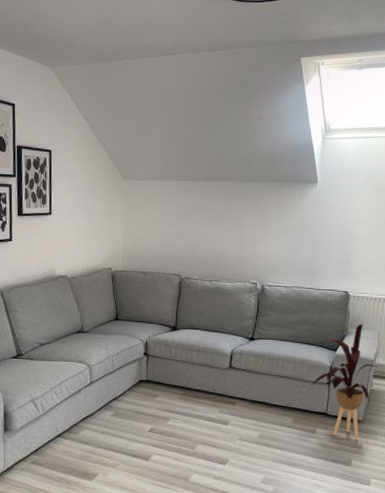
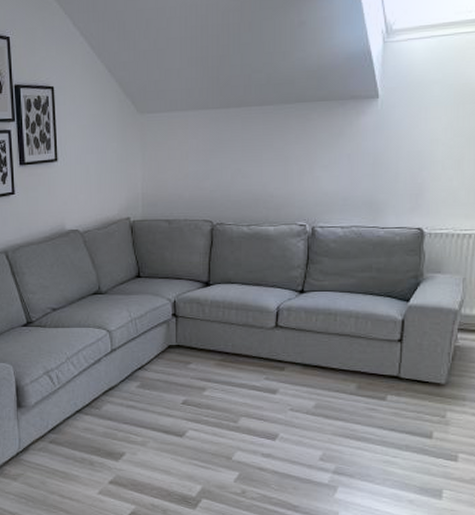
house plant: present [310,324,379,440] -> none [376,267,465,408]

